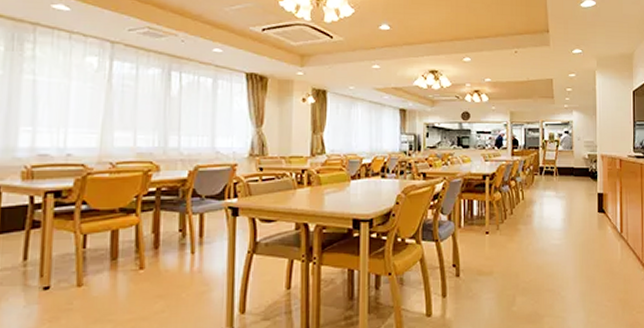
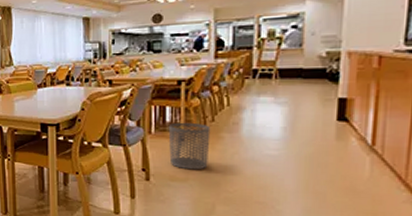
waste bin: none [475,215,510,263] -> present [168,122,211,170]

